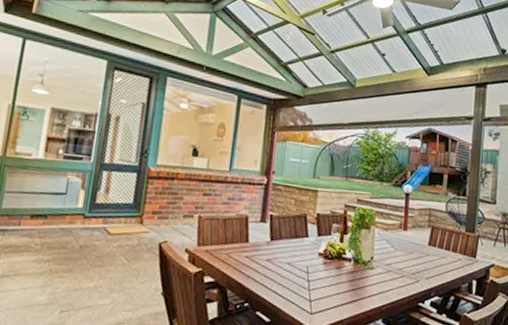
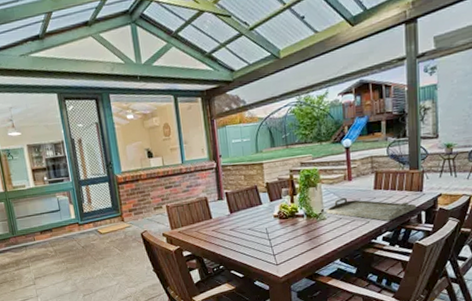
serving tray: none [375,247,468,284] -> present [326,197,416,221]

